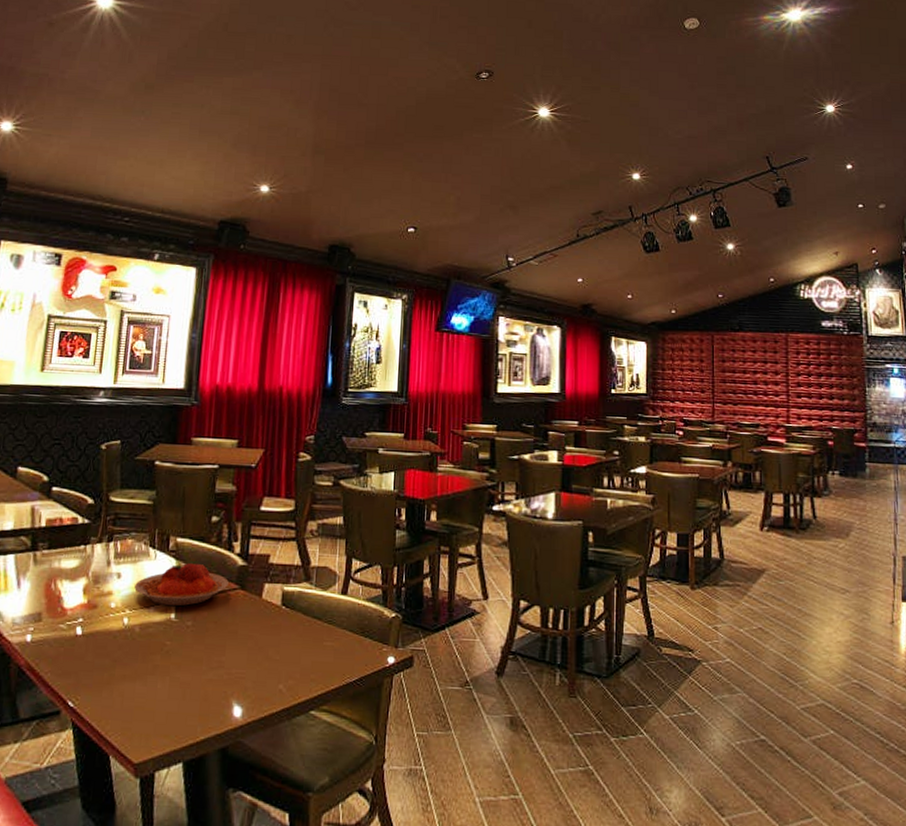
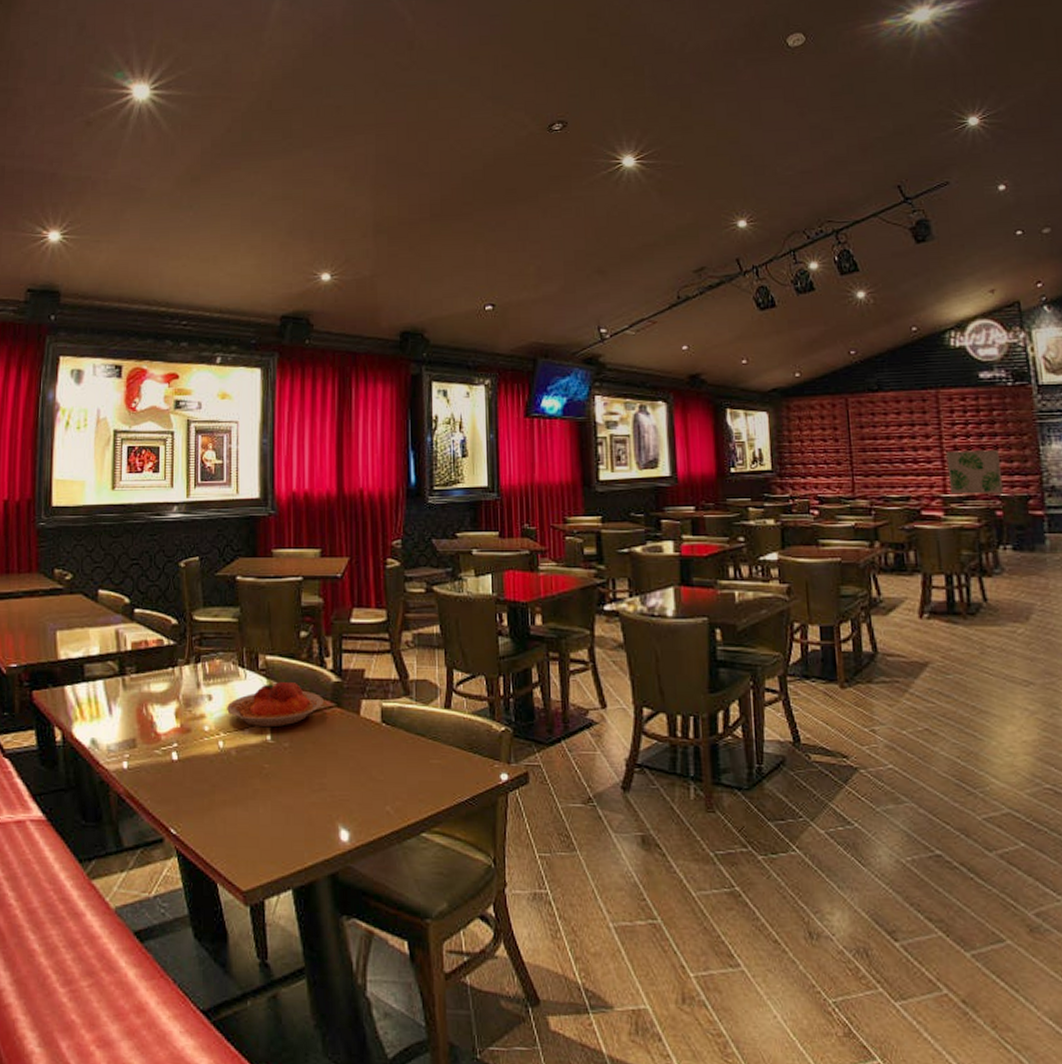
wall art: none [791,387,835,427] -> present [946,450,1004,495]

